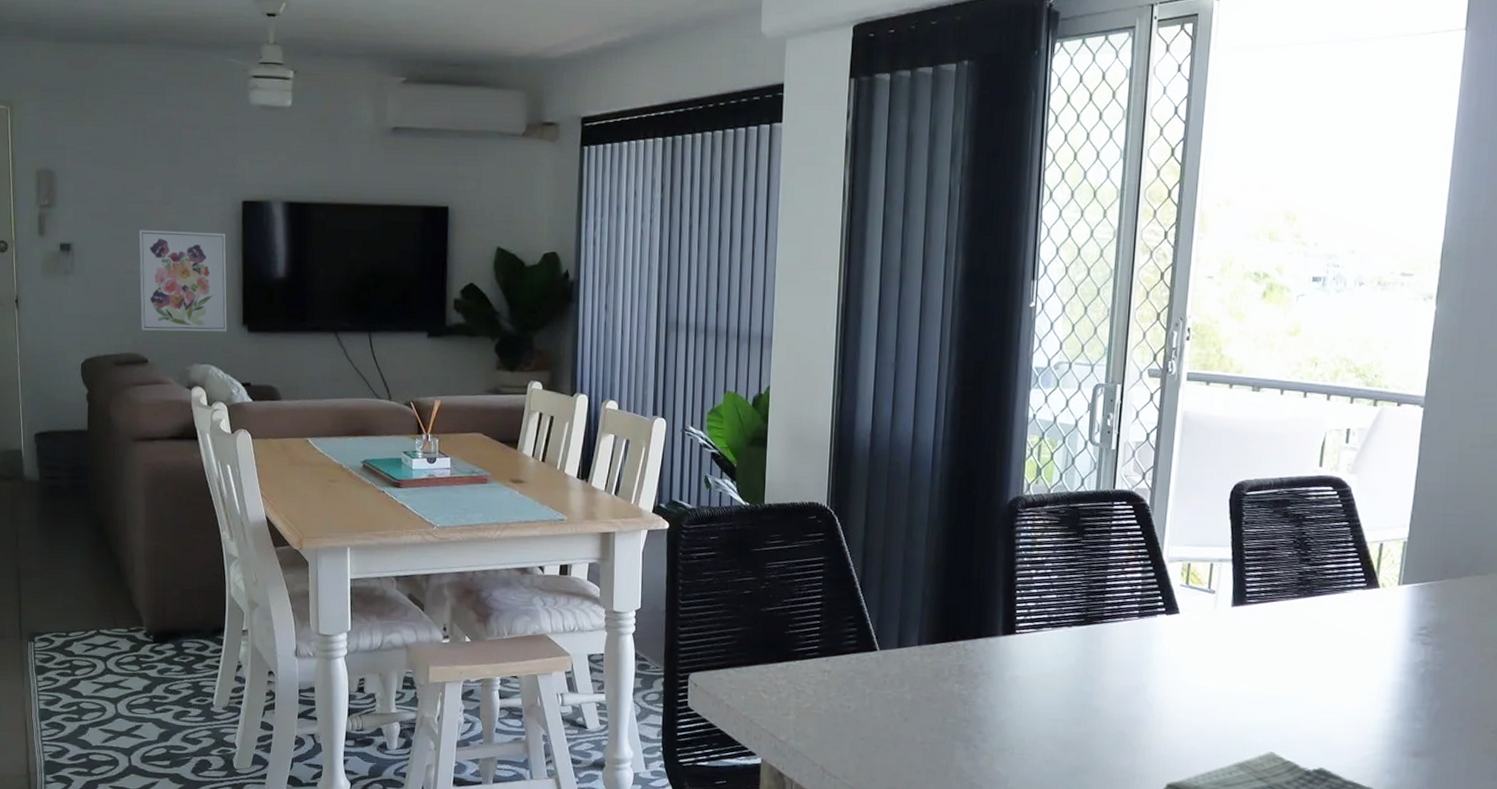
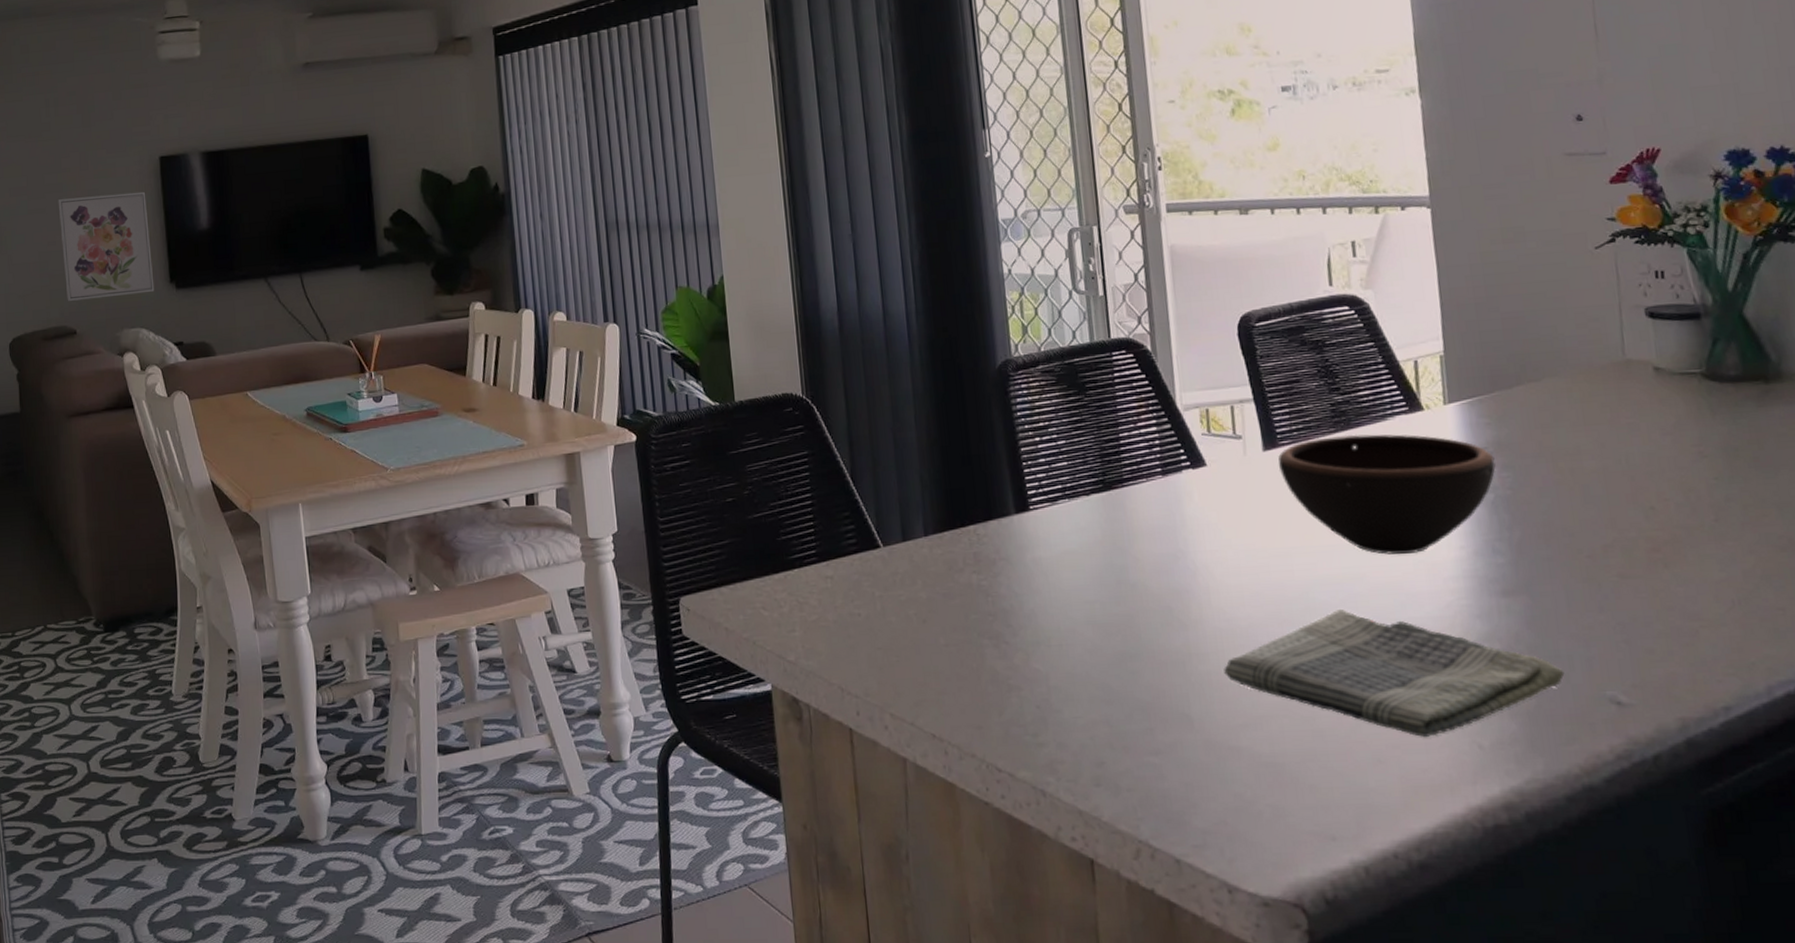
bowl: none [1242,601,1432,711] -> present [1278,434,1496,555]

